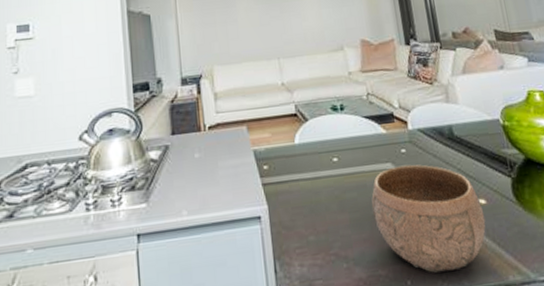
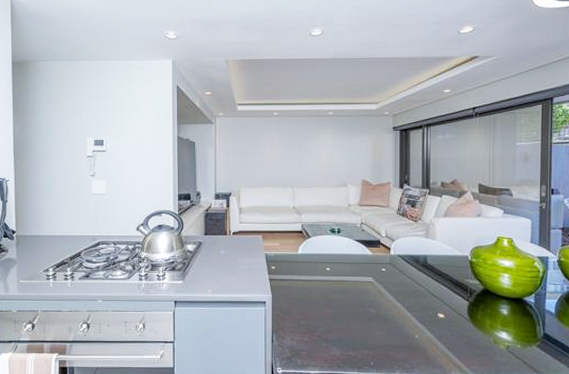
bowl: present [371,164,486,273] -> none [351,280,441,360]

